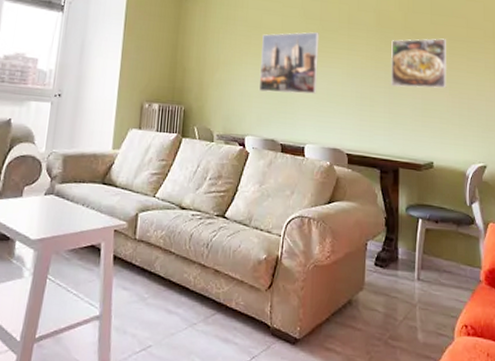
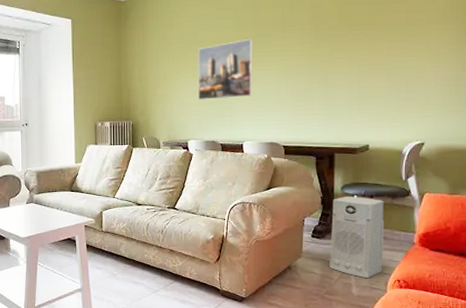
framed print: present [390,38,448,89] -> none [325,26,385,80]
air purifier: none [394,218,450,322] -> present [330,196,385,279]

